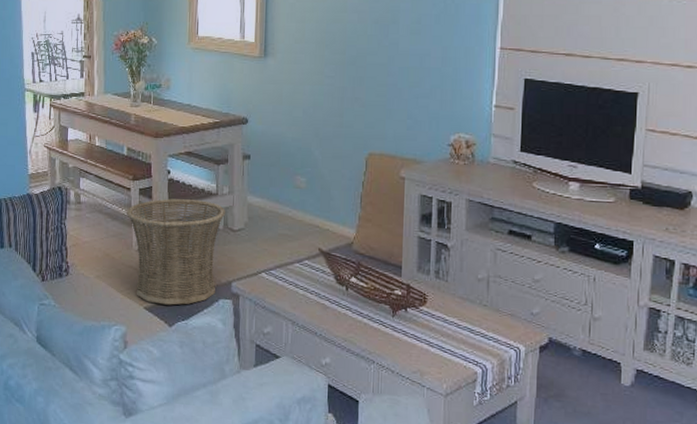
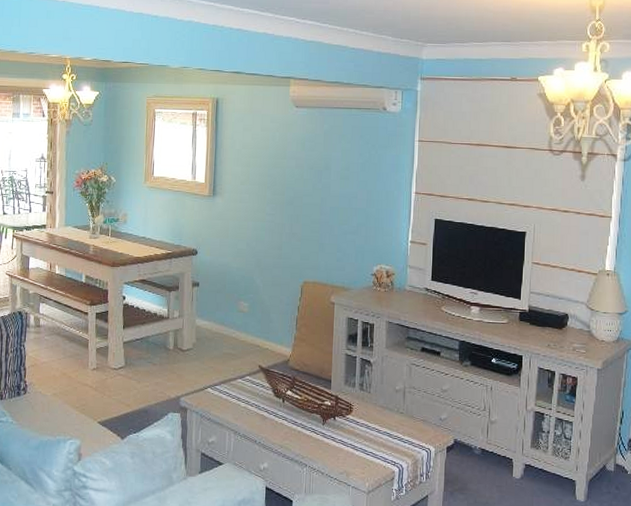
basket: present [126,198,225,305] -> none [83,322,175,419]

